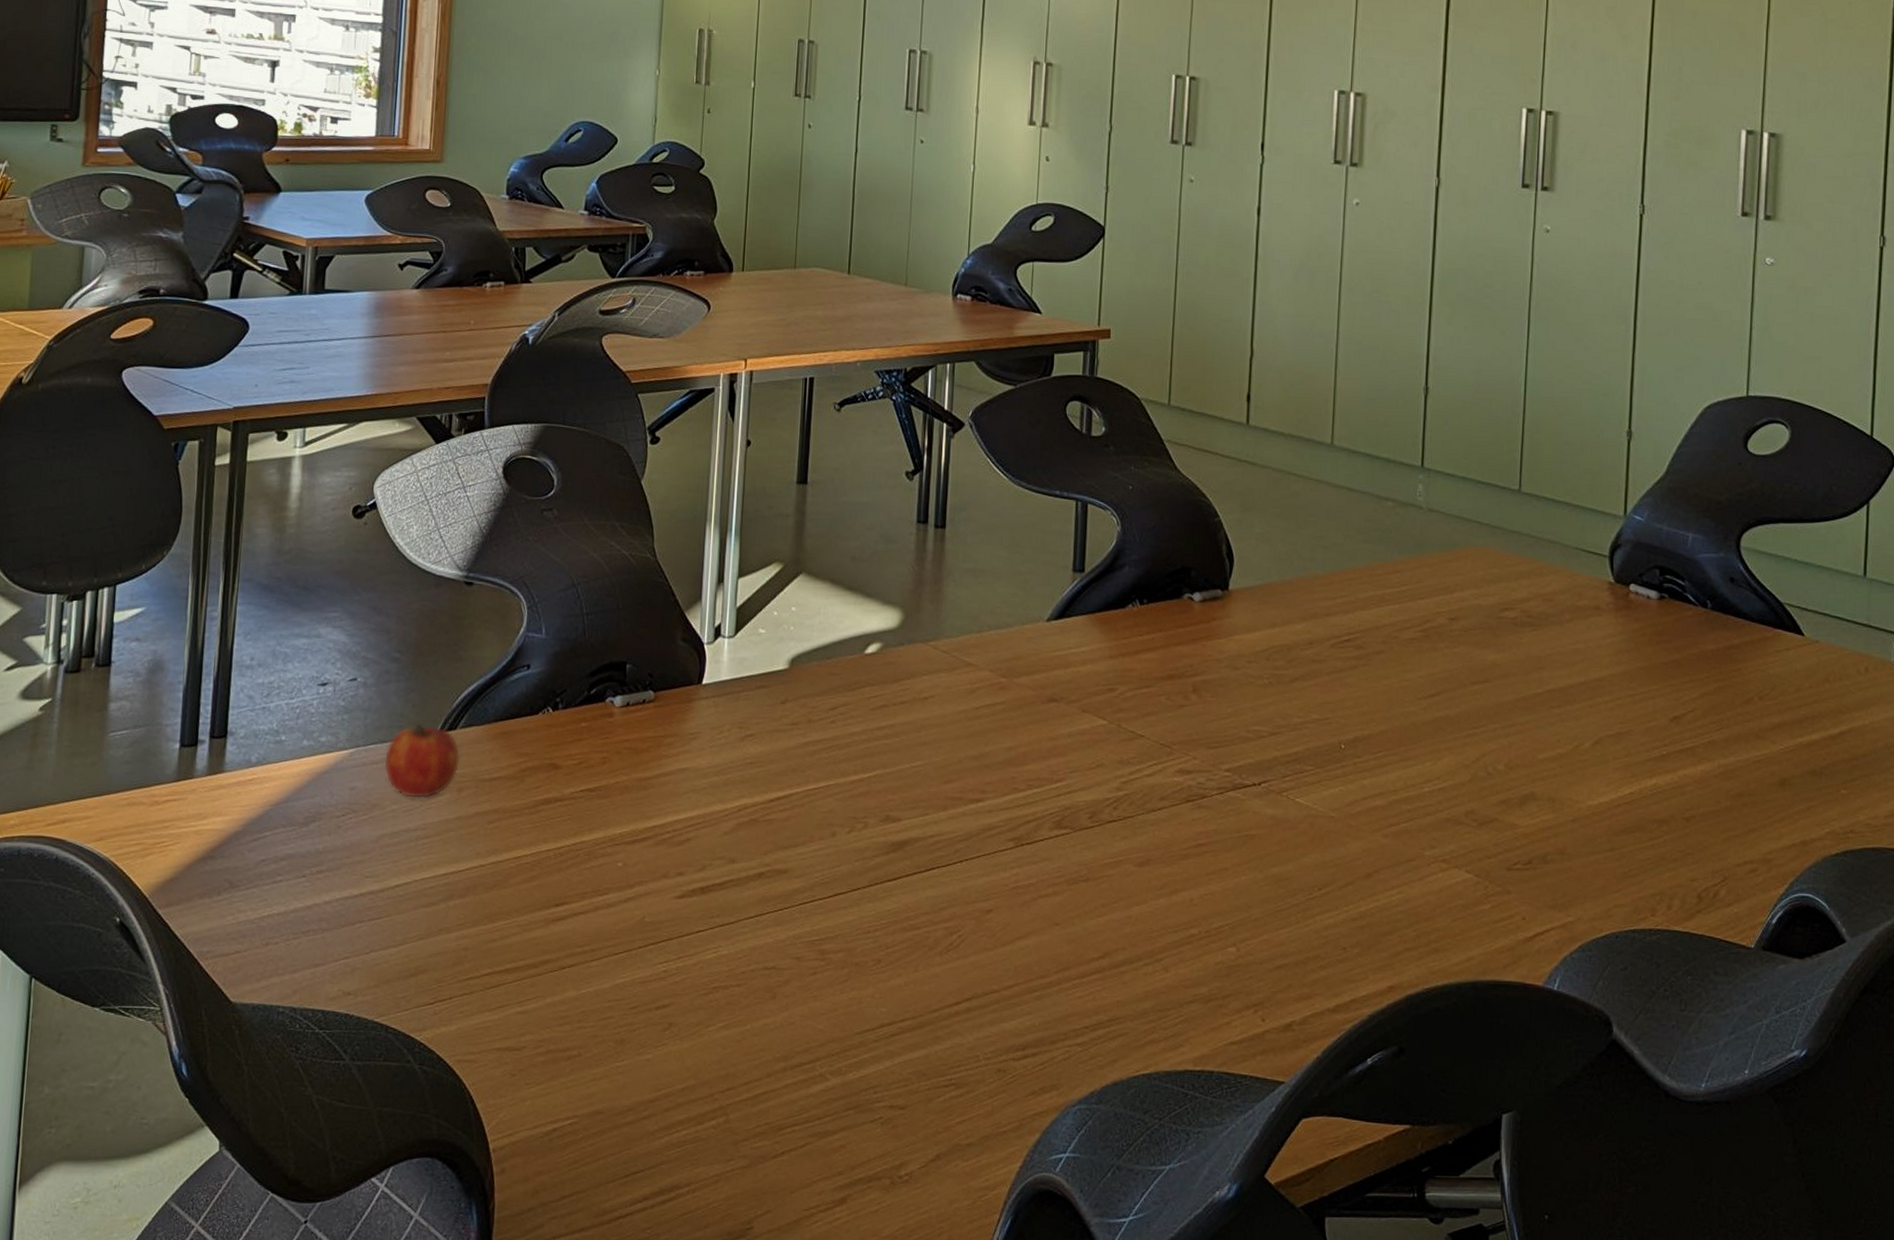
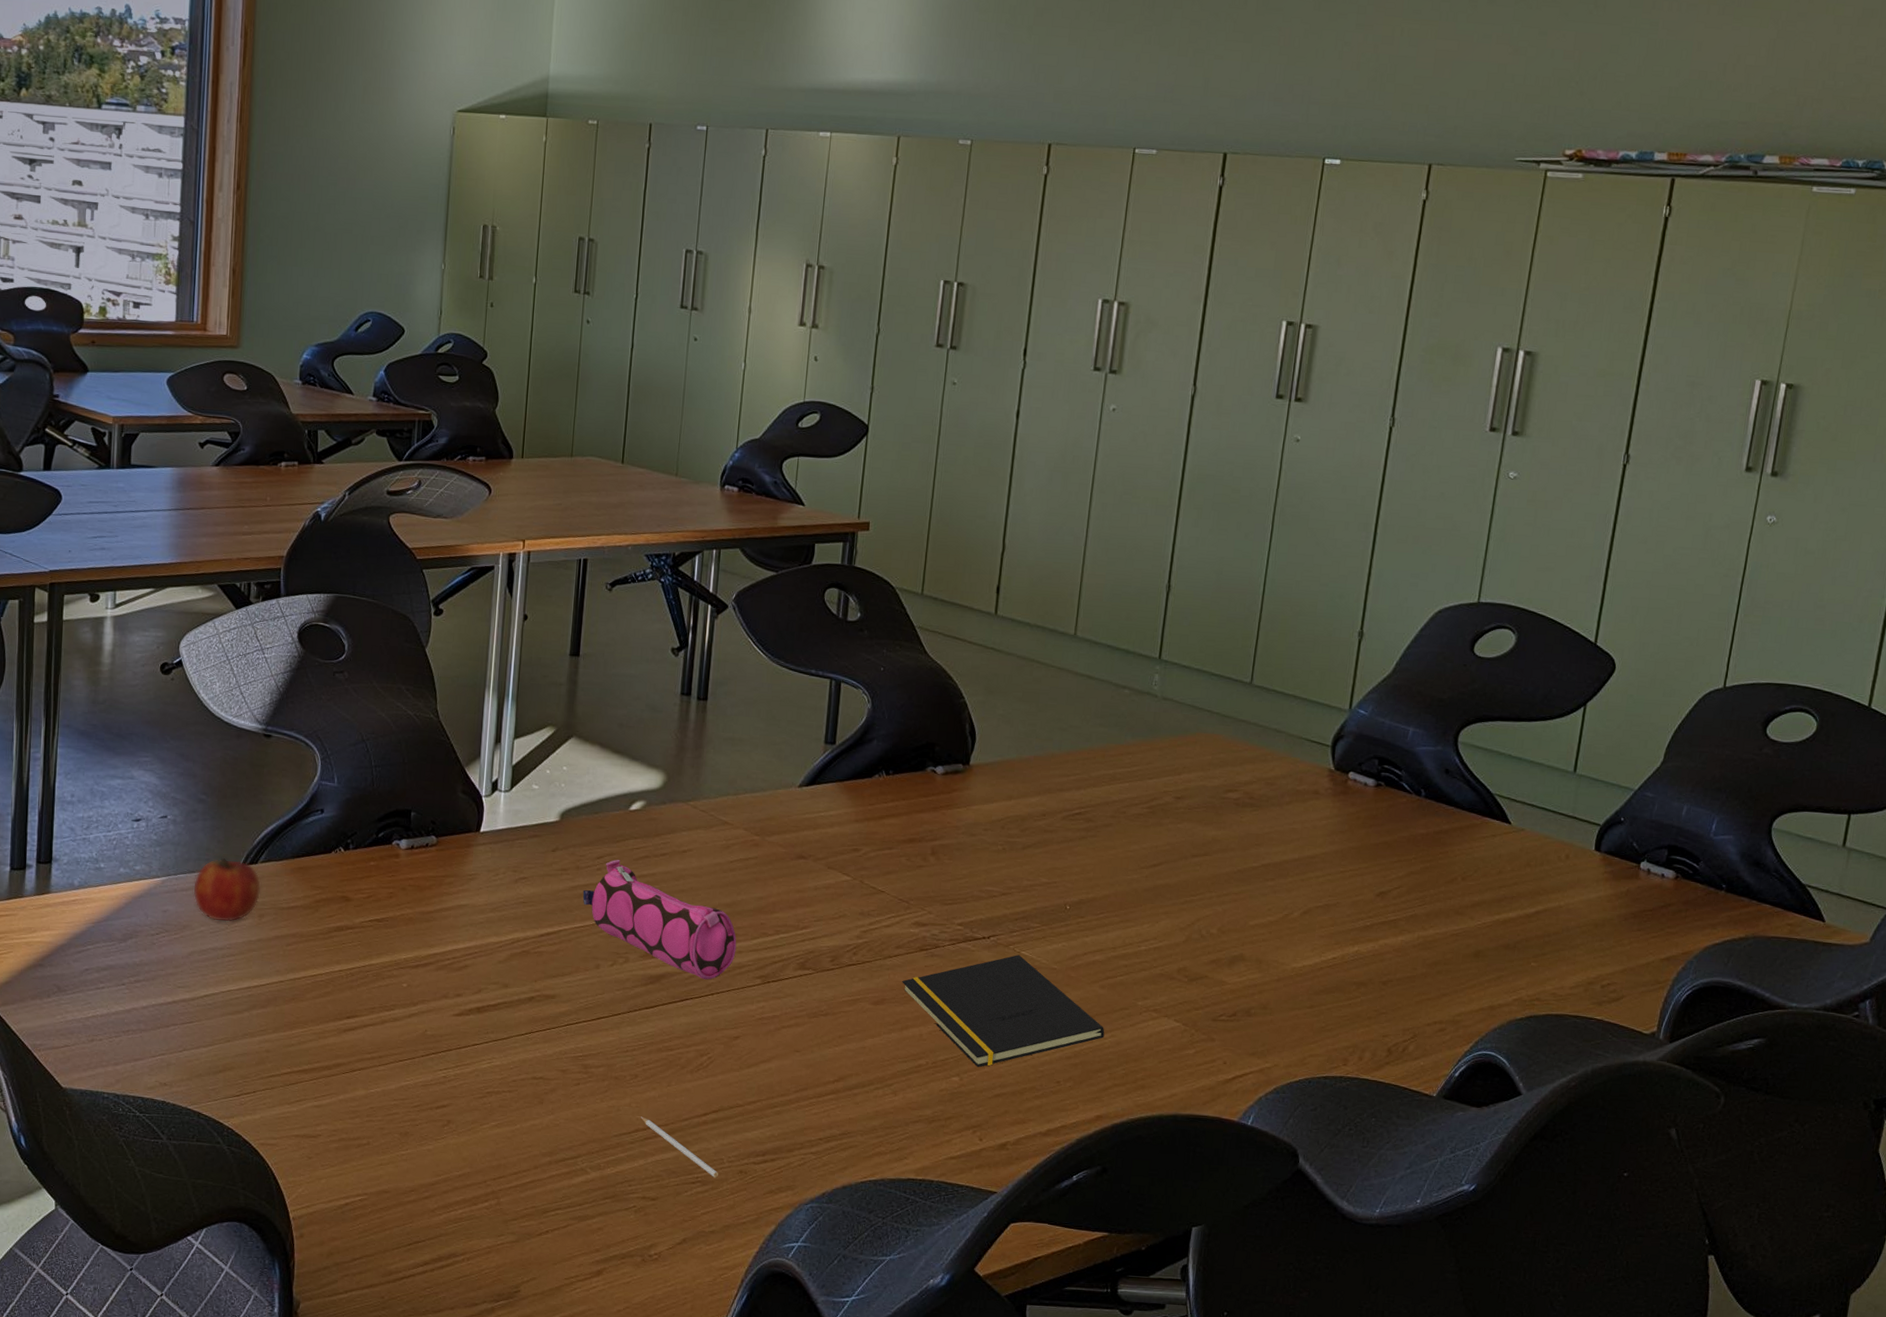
pencil case: none [815,710,986,845] -> present [582,860,737,980]
drawing pencil: none [885,1009,974,1079] -> present [641,1116,718,1178]
notepad: none [1168,803,1392,936] -> present [902,955,1105,1068]

